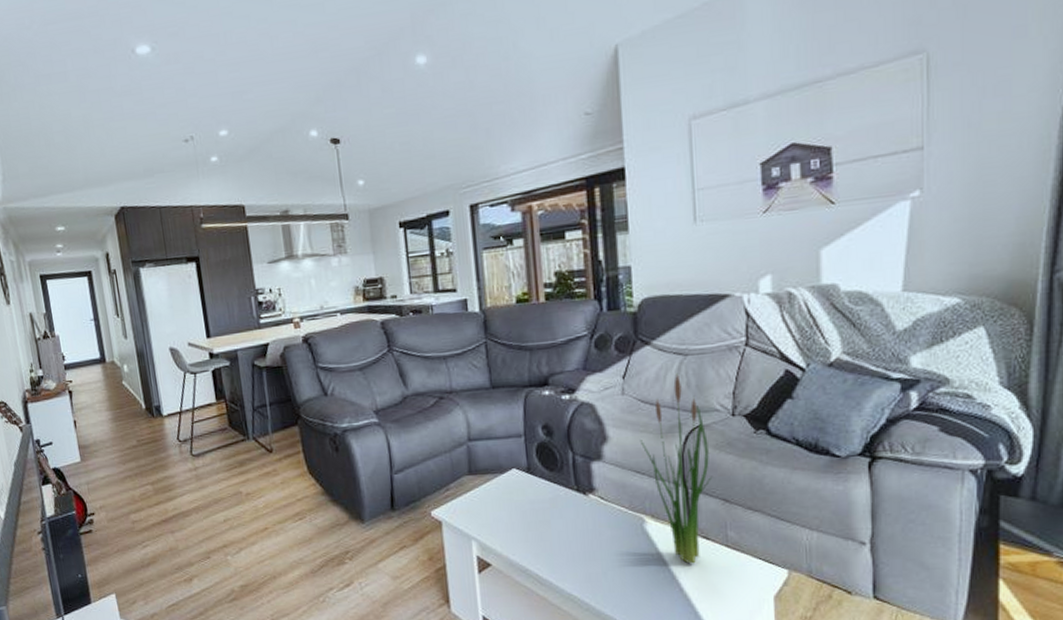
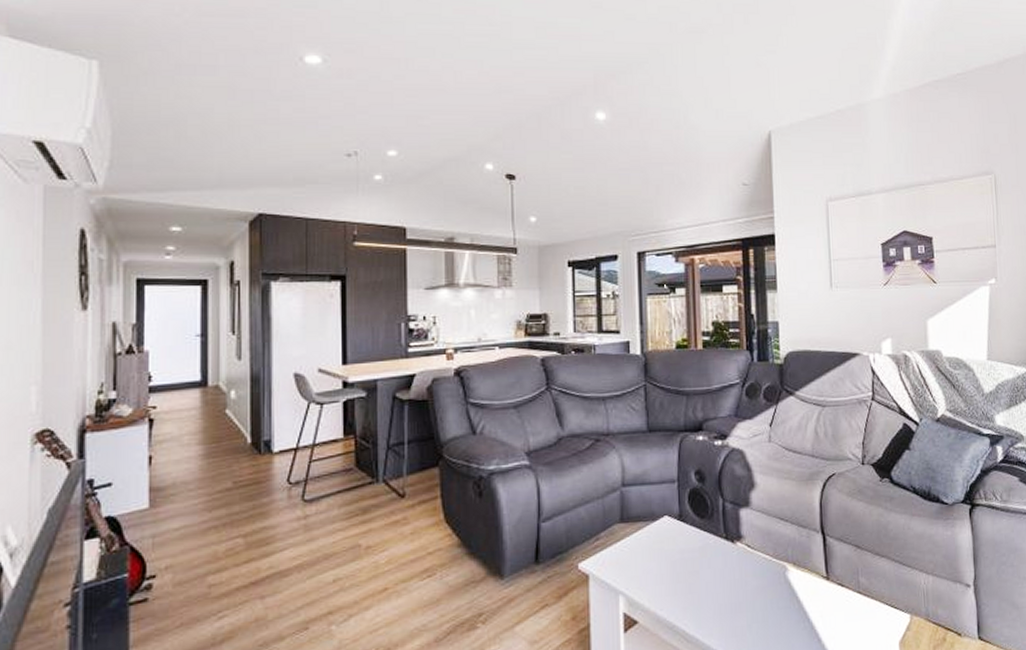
plant: present [639,373,713,564] -> none [783,423,847,612]

